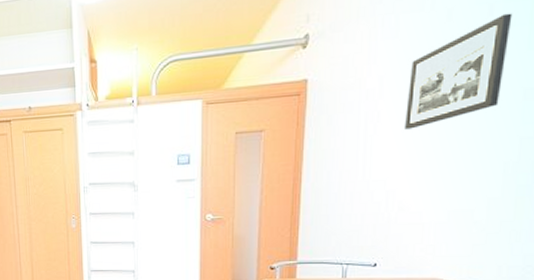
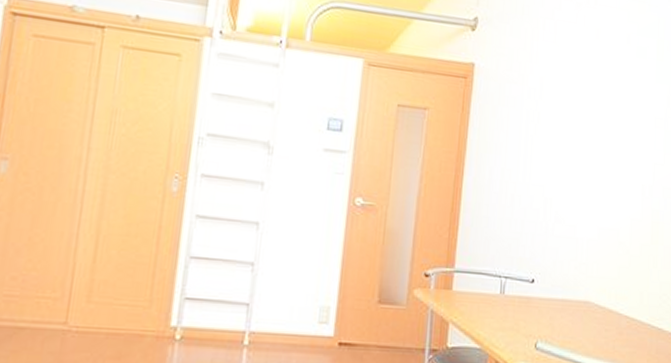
picture frame: present [405,13,513,130] -> none [561,45,644,137]

